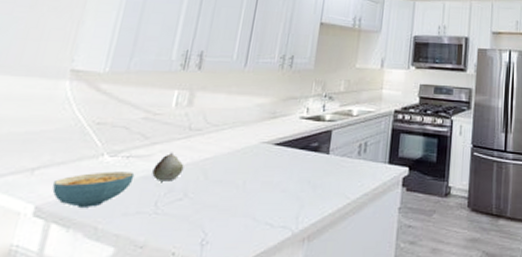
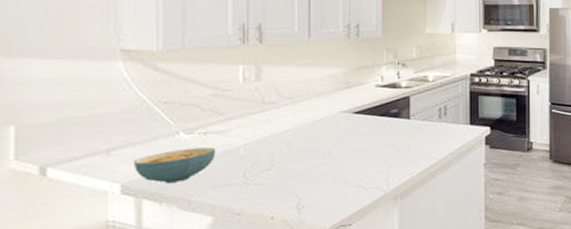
fruit: present [152,152,184,181] -> none [234,126,265,154]

